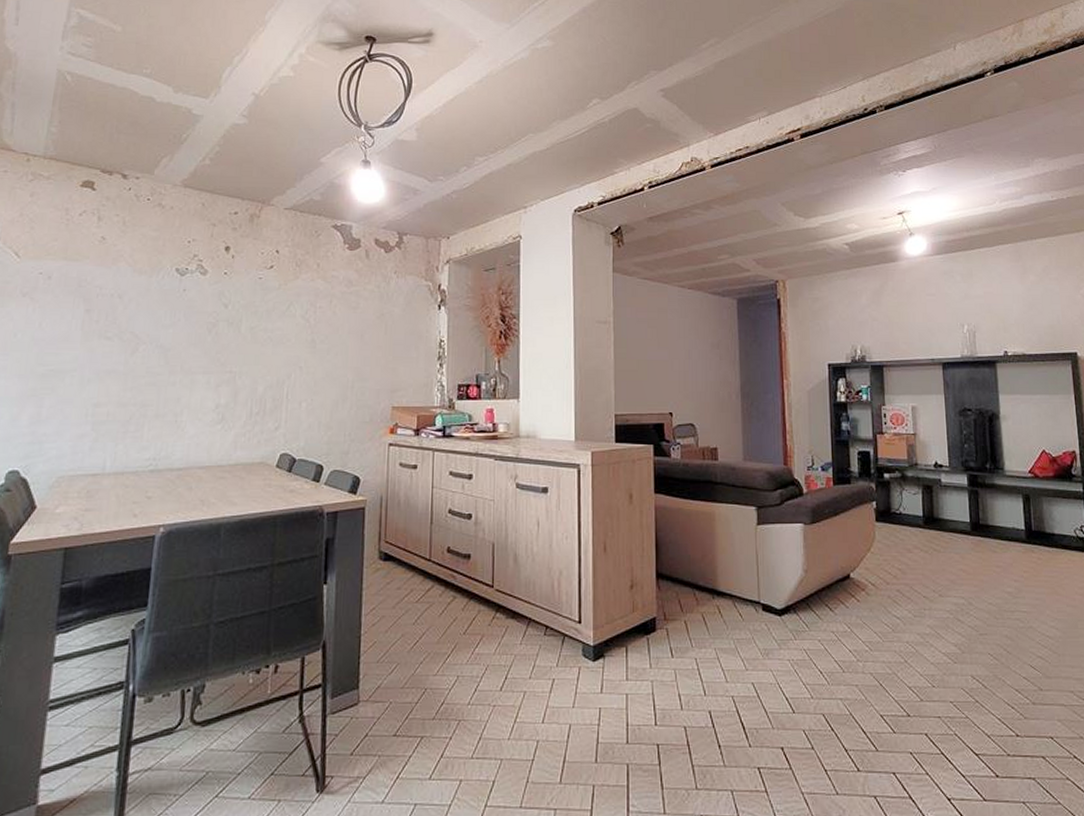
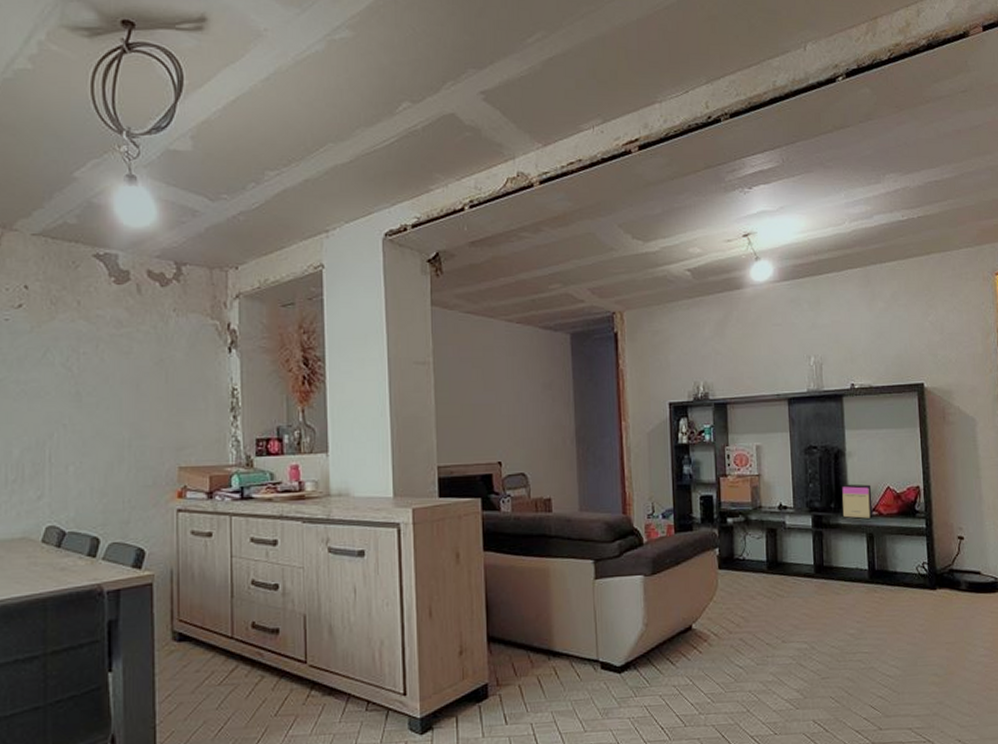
books: none [997,446,1029,480] -> present [842,484,873,519]

